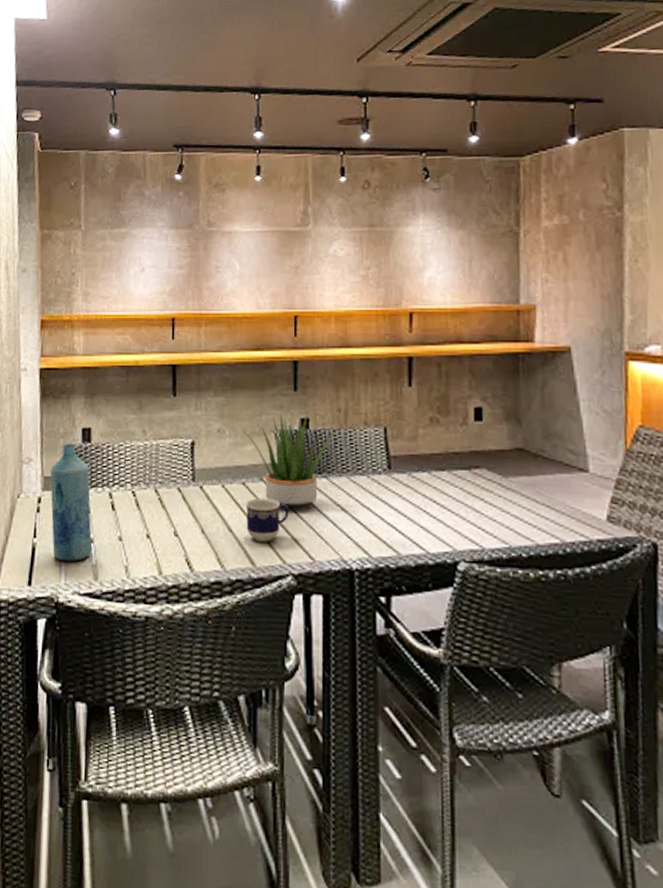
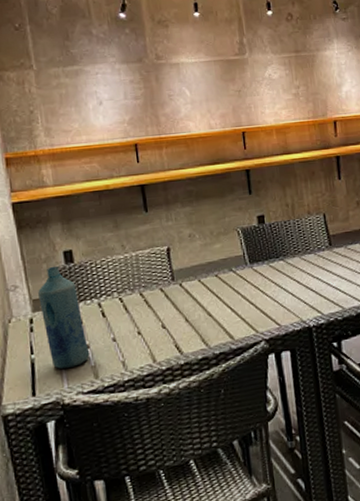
potted plant: present [245,413,340,508] -> none [212,211,289,289]
cup: present [245,498,289,542] -> none [219,283,257,320]

